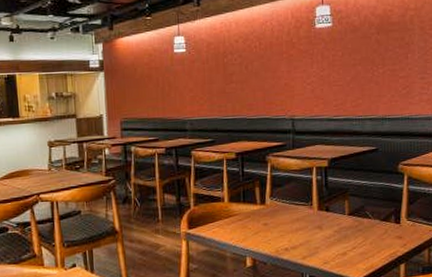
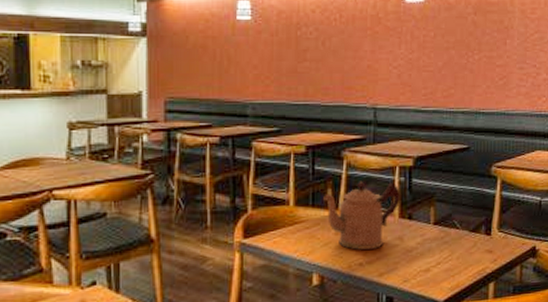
coffeepot: none [252,180,319,237] -> present [323,180,402,250]

